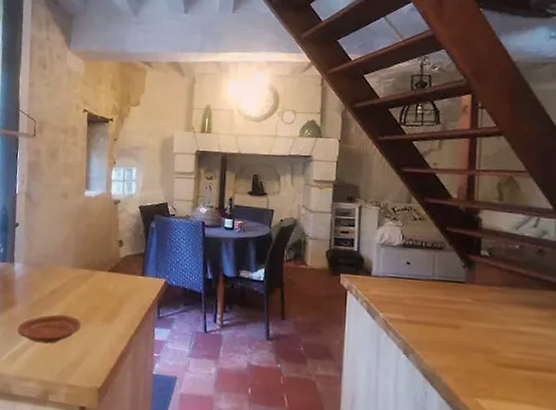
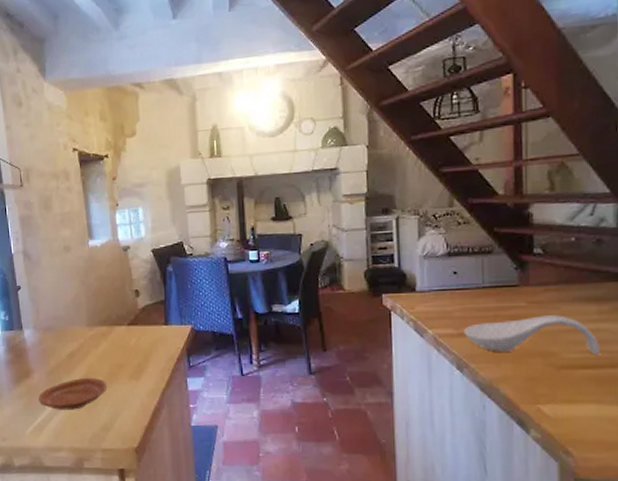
spoon rest: none [412,312,539,358] -> present [464,315,601,355]

